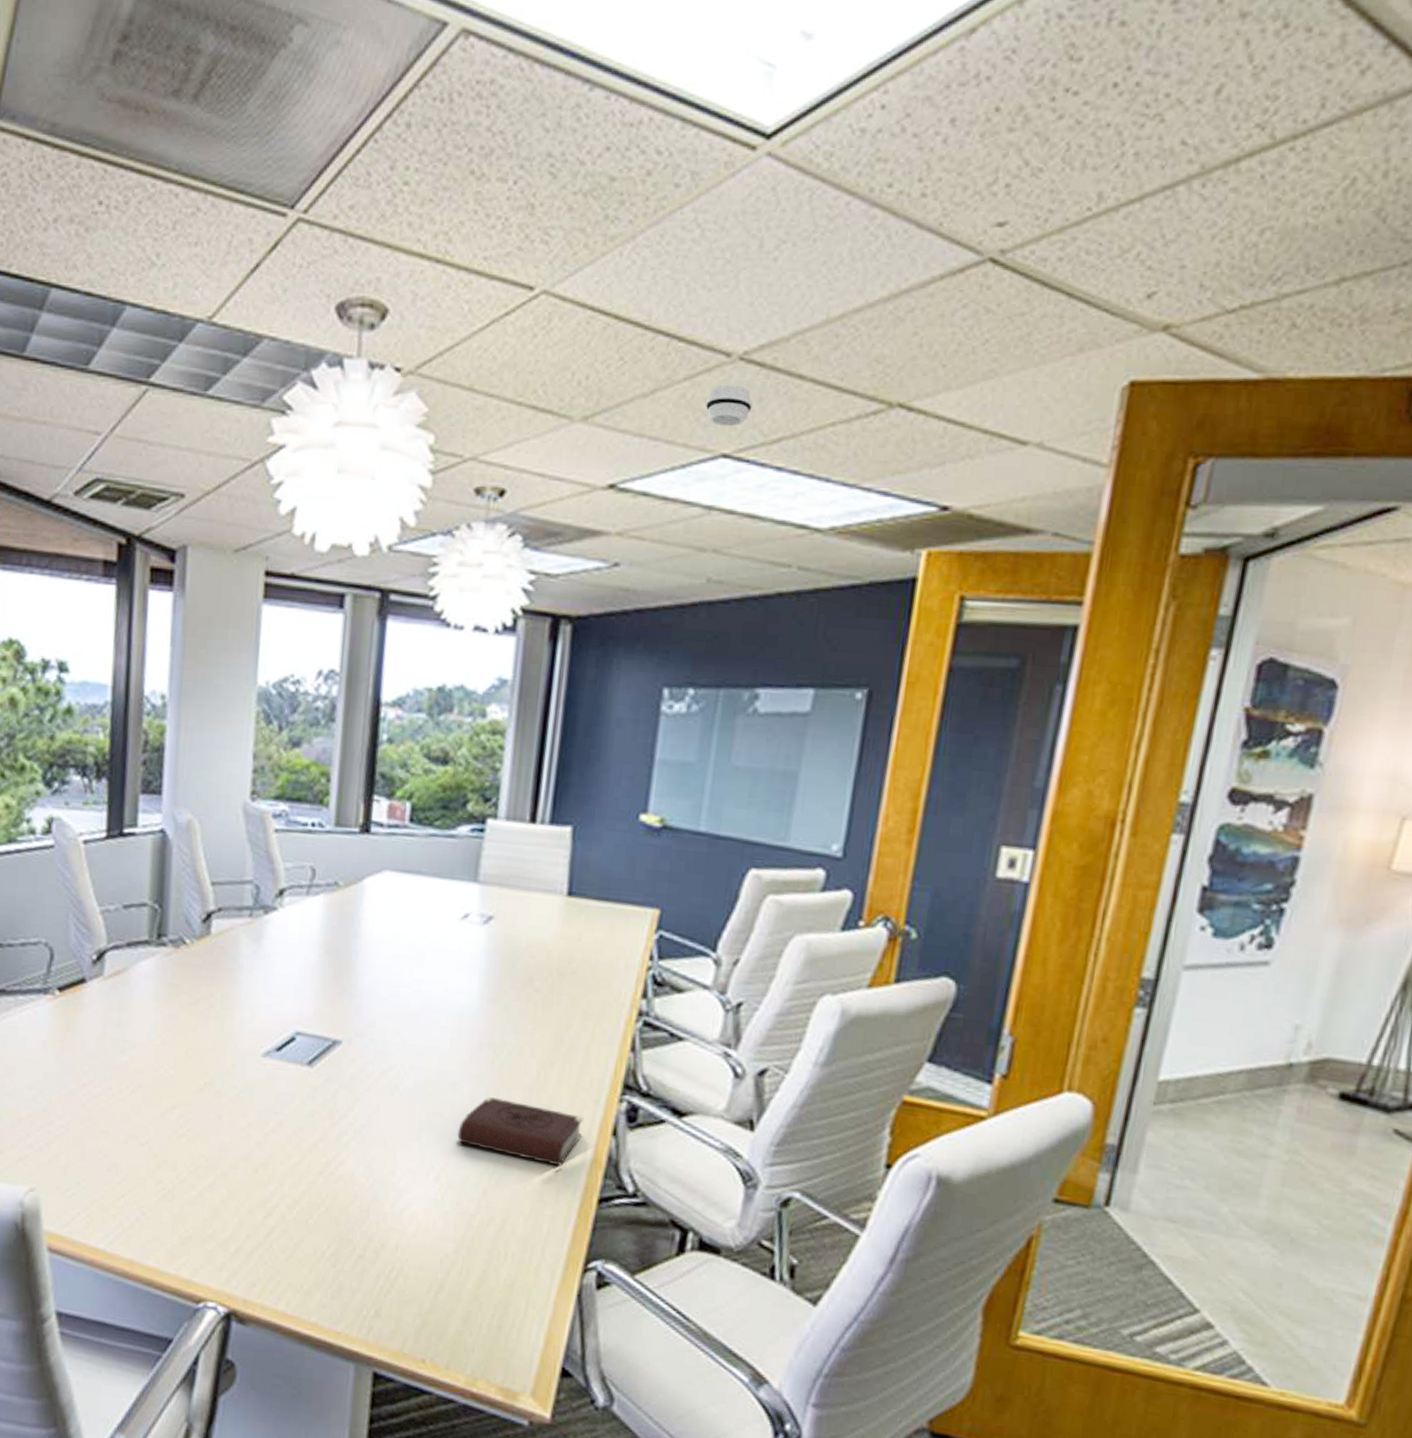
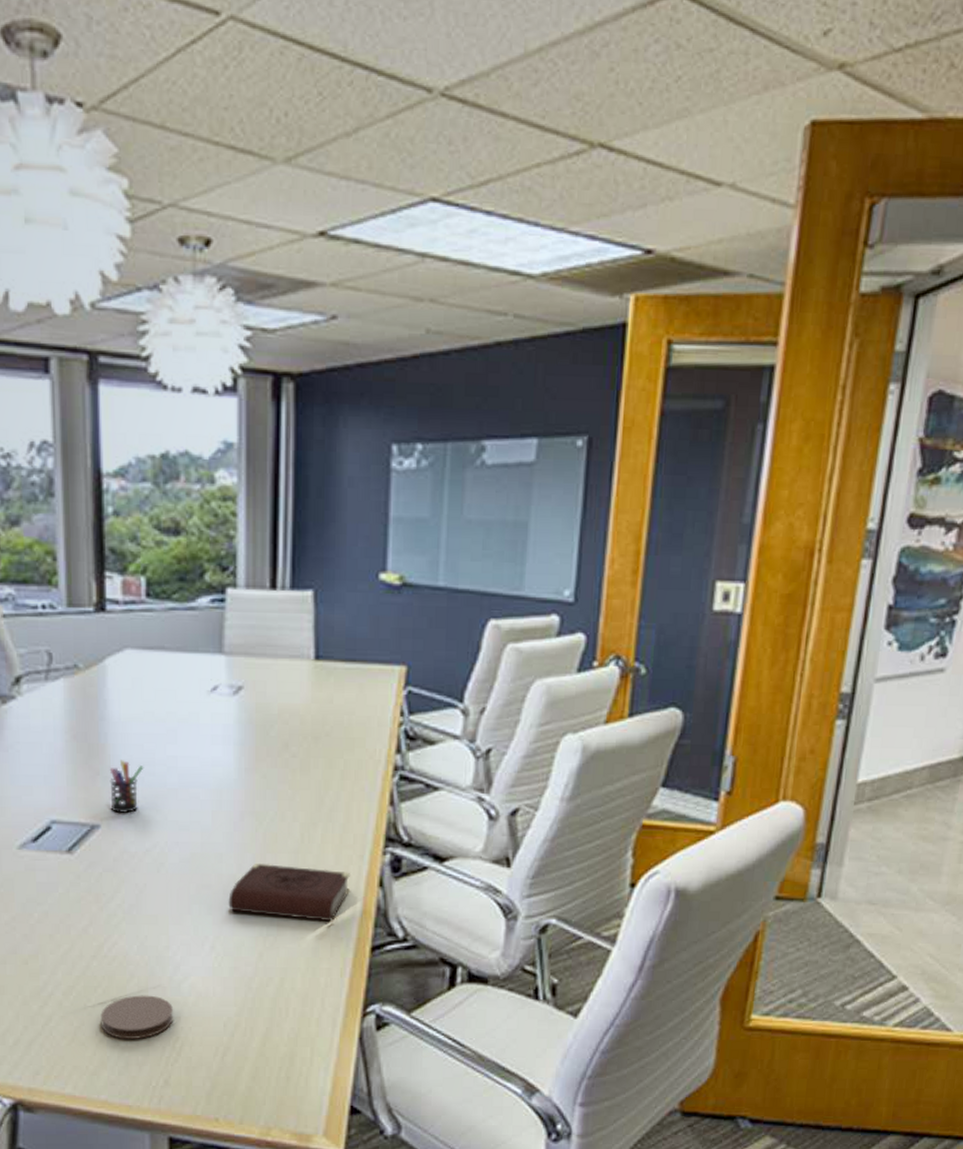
coaster: none [319,1217,392,1264] -> present [100,995,173,1039]
pen holder: none [353,979,390,1033] -> present [109,760,144,814]
smoke detector: present [705,384,753,427] -> none [410,123,458,169]

